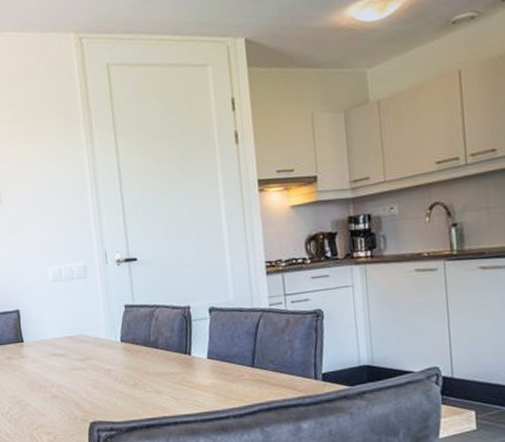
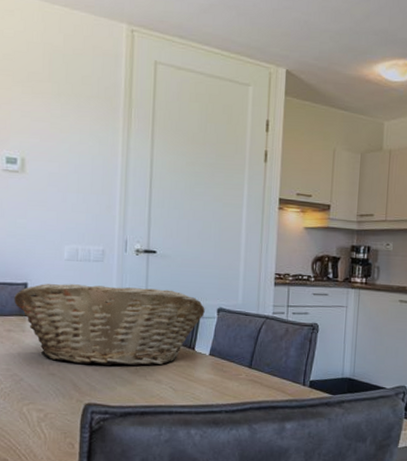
fruit basket: none [9,296,196,384] -> present [14,284,205,366]

